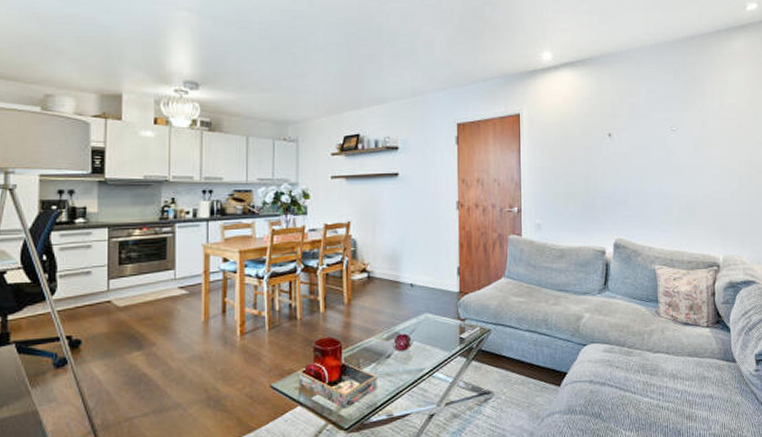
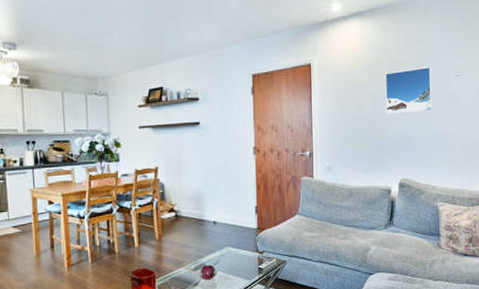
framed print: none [597,121,647,169] -> present [385,67,432,114]

